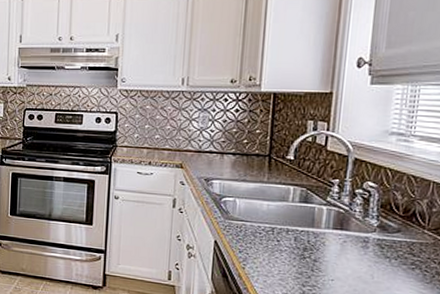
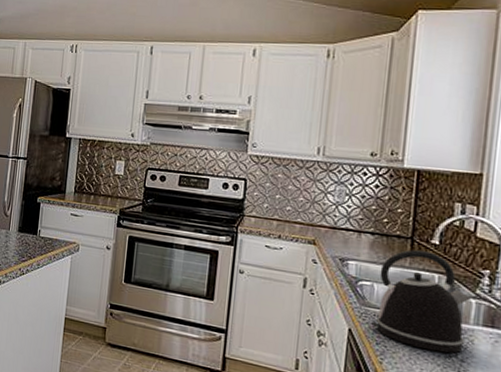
kettle: none [235,166,322,255] -> present [371,249,471,353]

